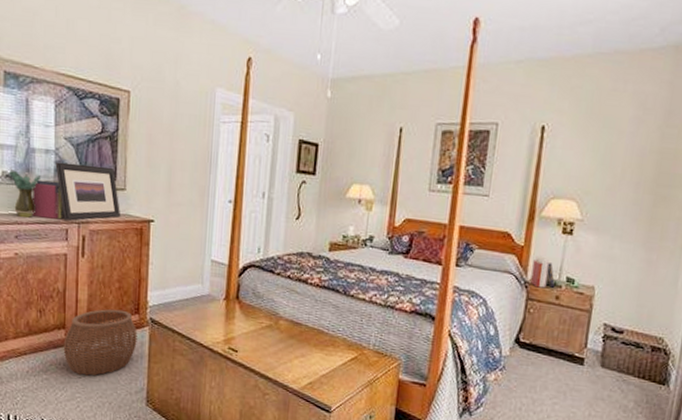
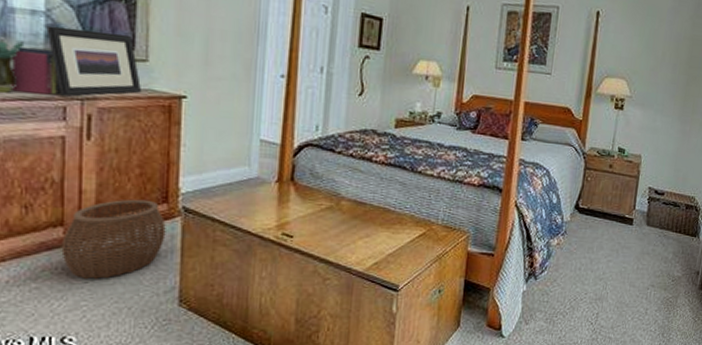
books: present [530,255,555,289] -> none [588,128,609,159]

